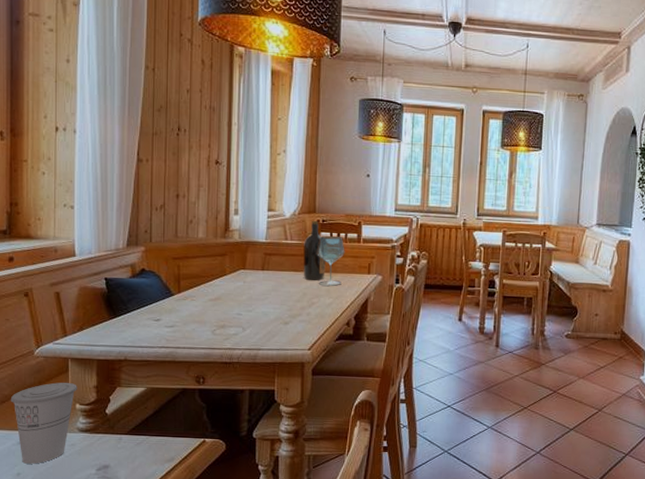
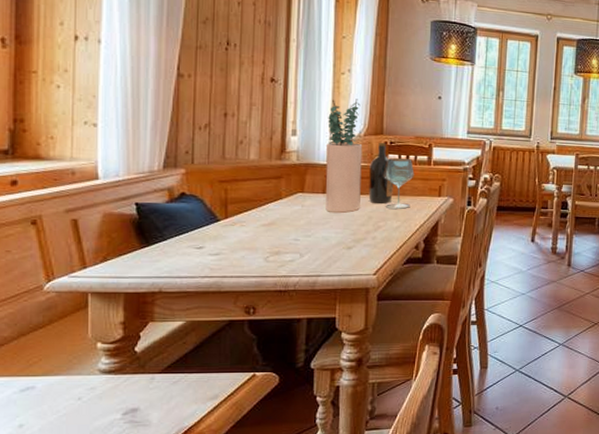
cup: present [10,382,77,464] -> none [11,319,99,413]
vase: none [264,178,297,290] -> present [325,99,363,214]

